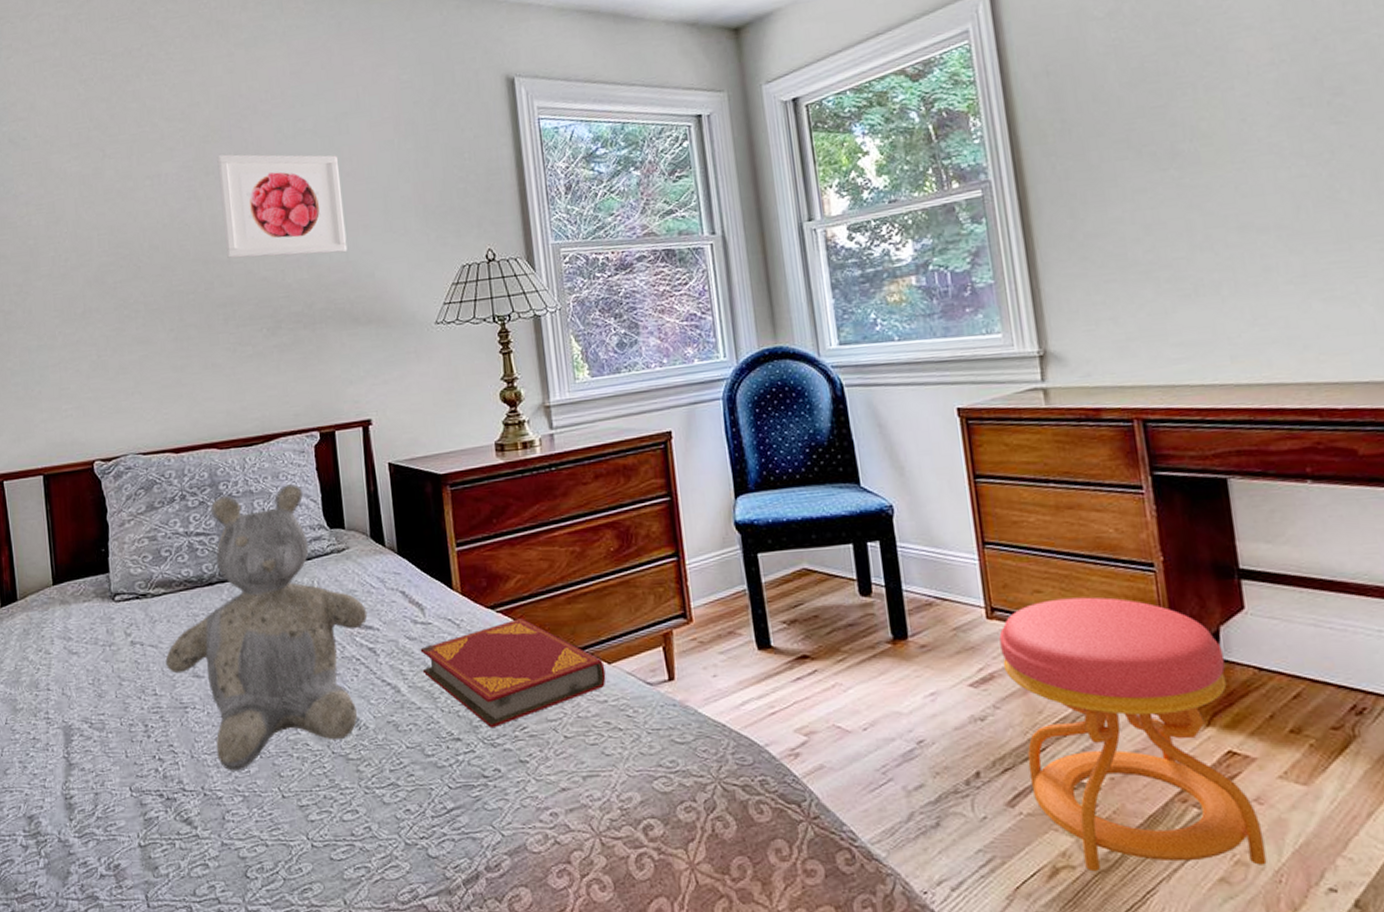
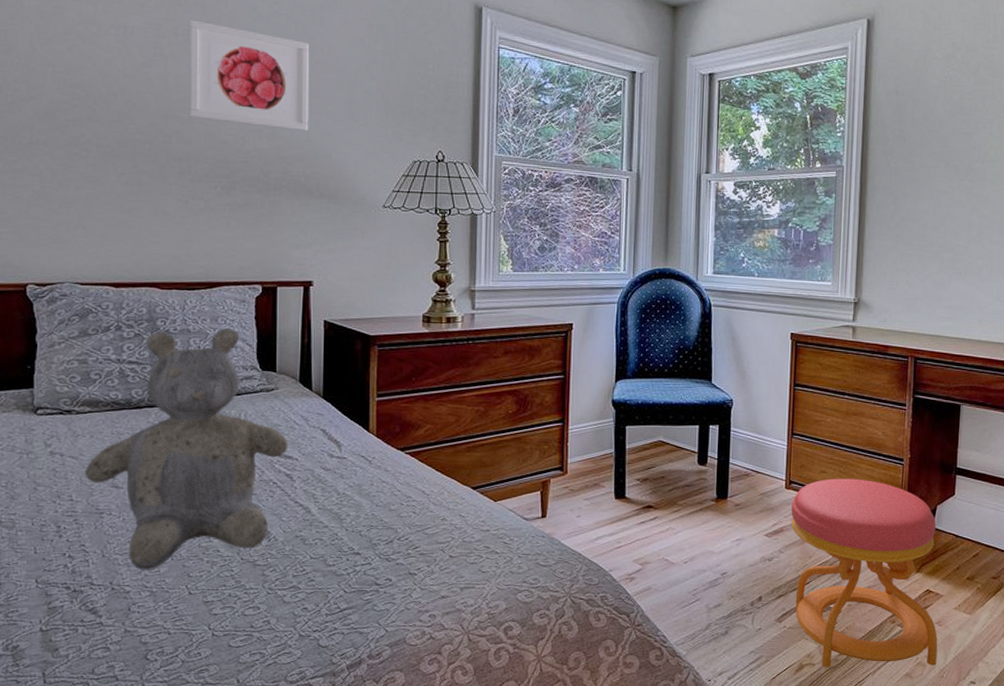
hardback book: present [420,618,606,729] -> none [333,460,491,546]

